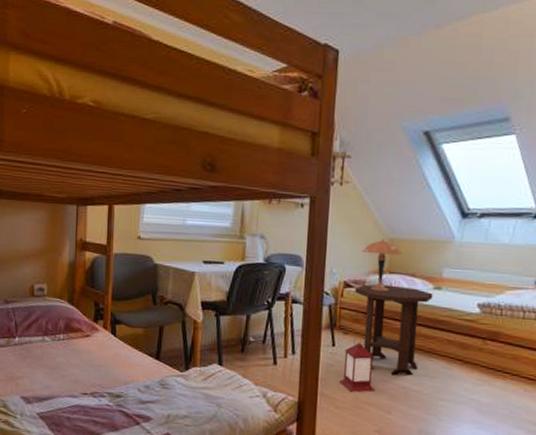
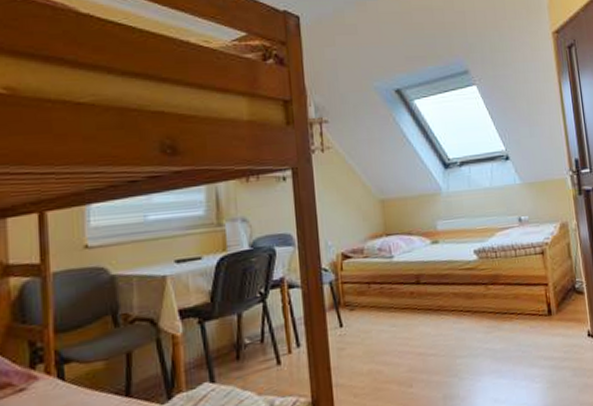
lantern: present [339,335,374,393] -> none [354,308,392,374]
side table: present [355,284,433,376] -> none [354,246,432,344]
table lamp: present [362,239,403,292] -> none [355,201,396,257]

